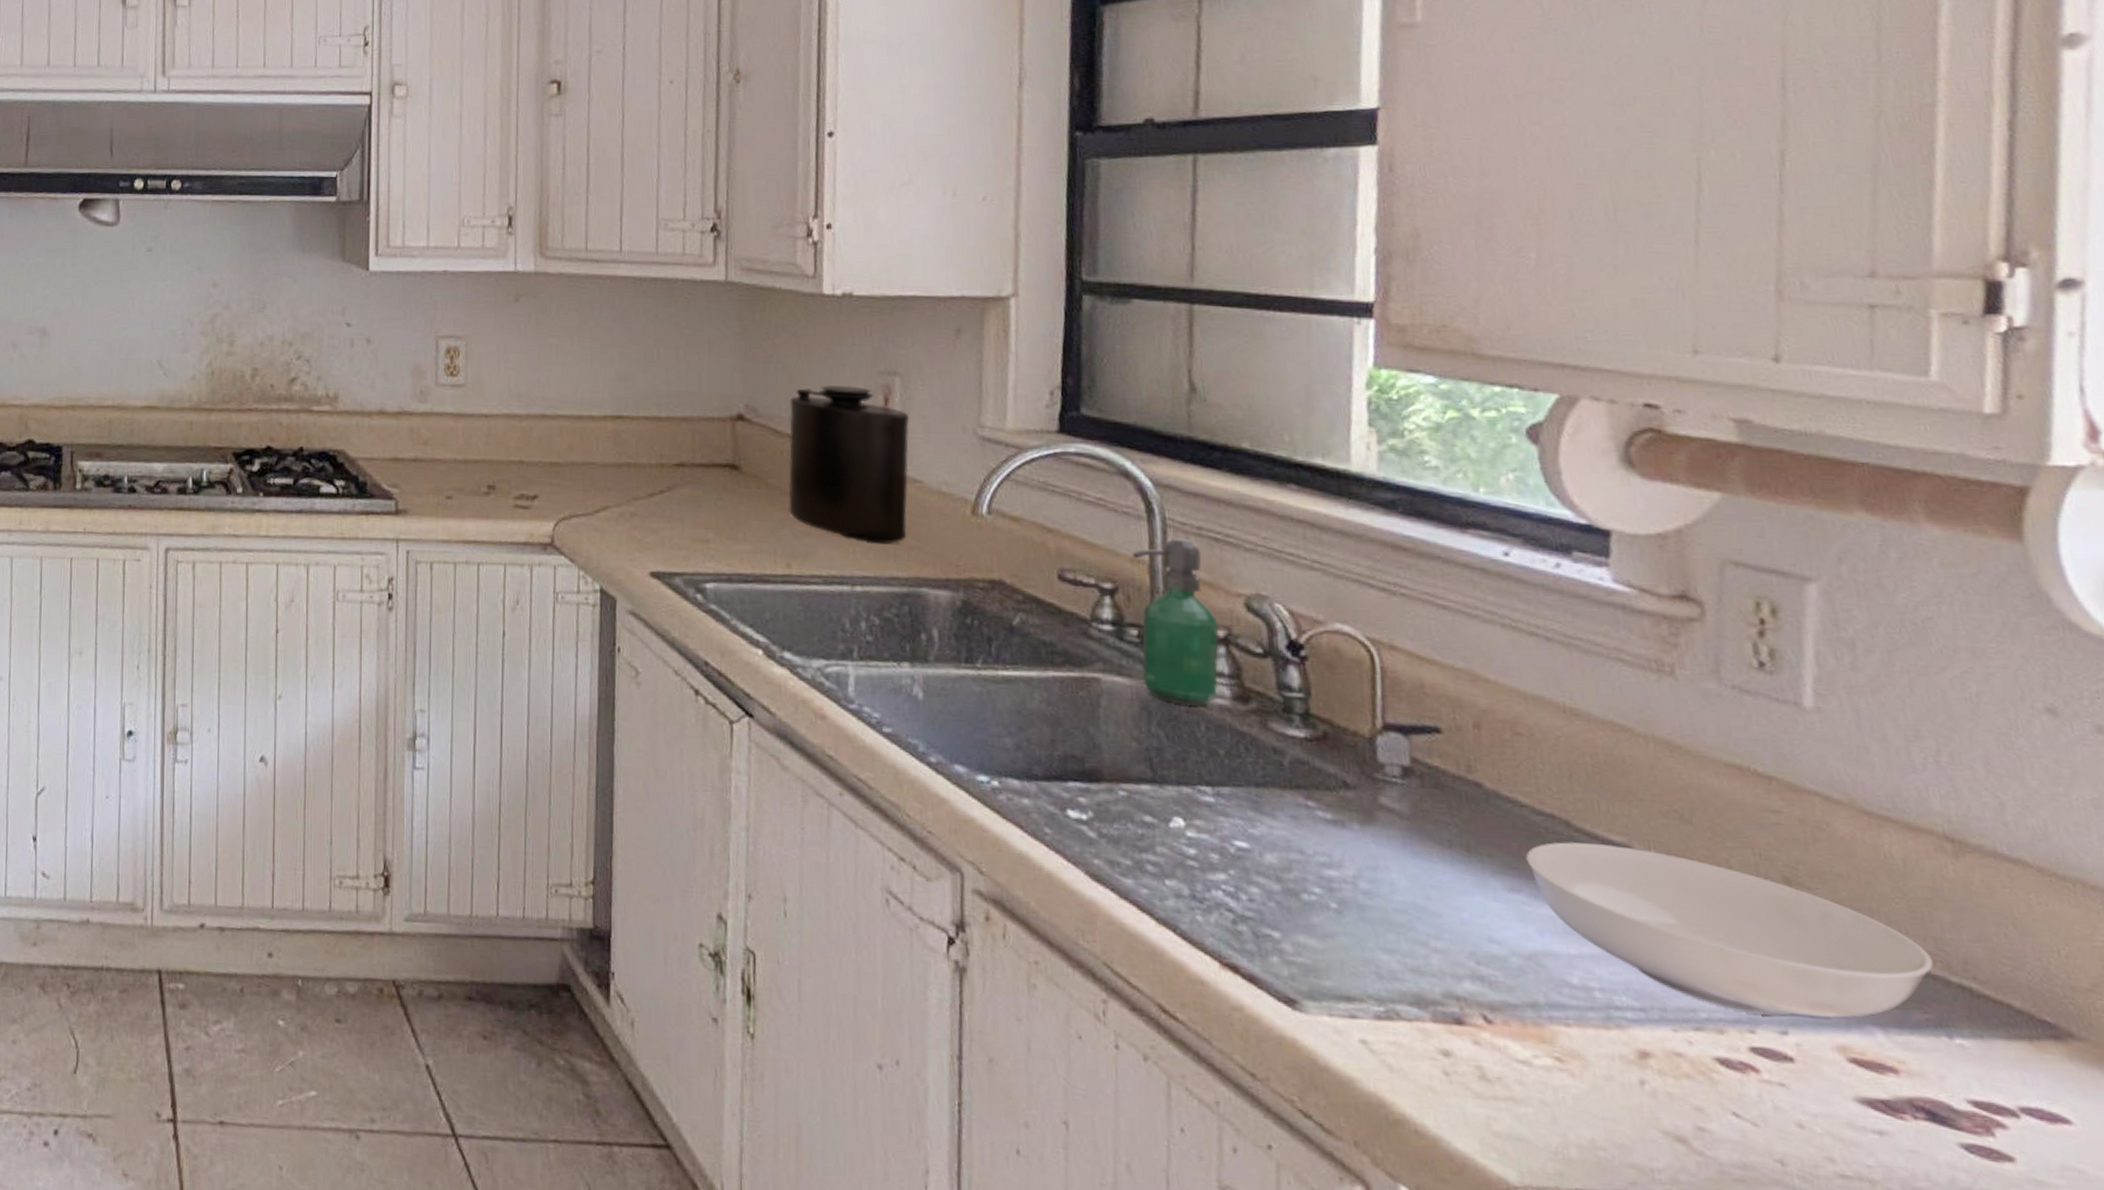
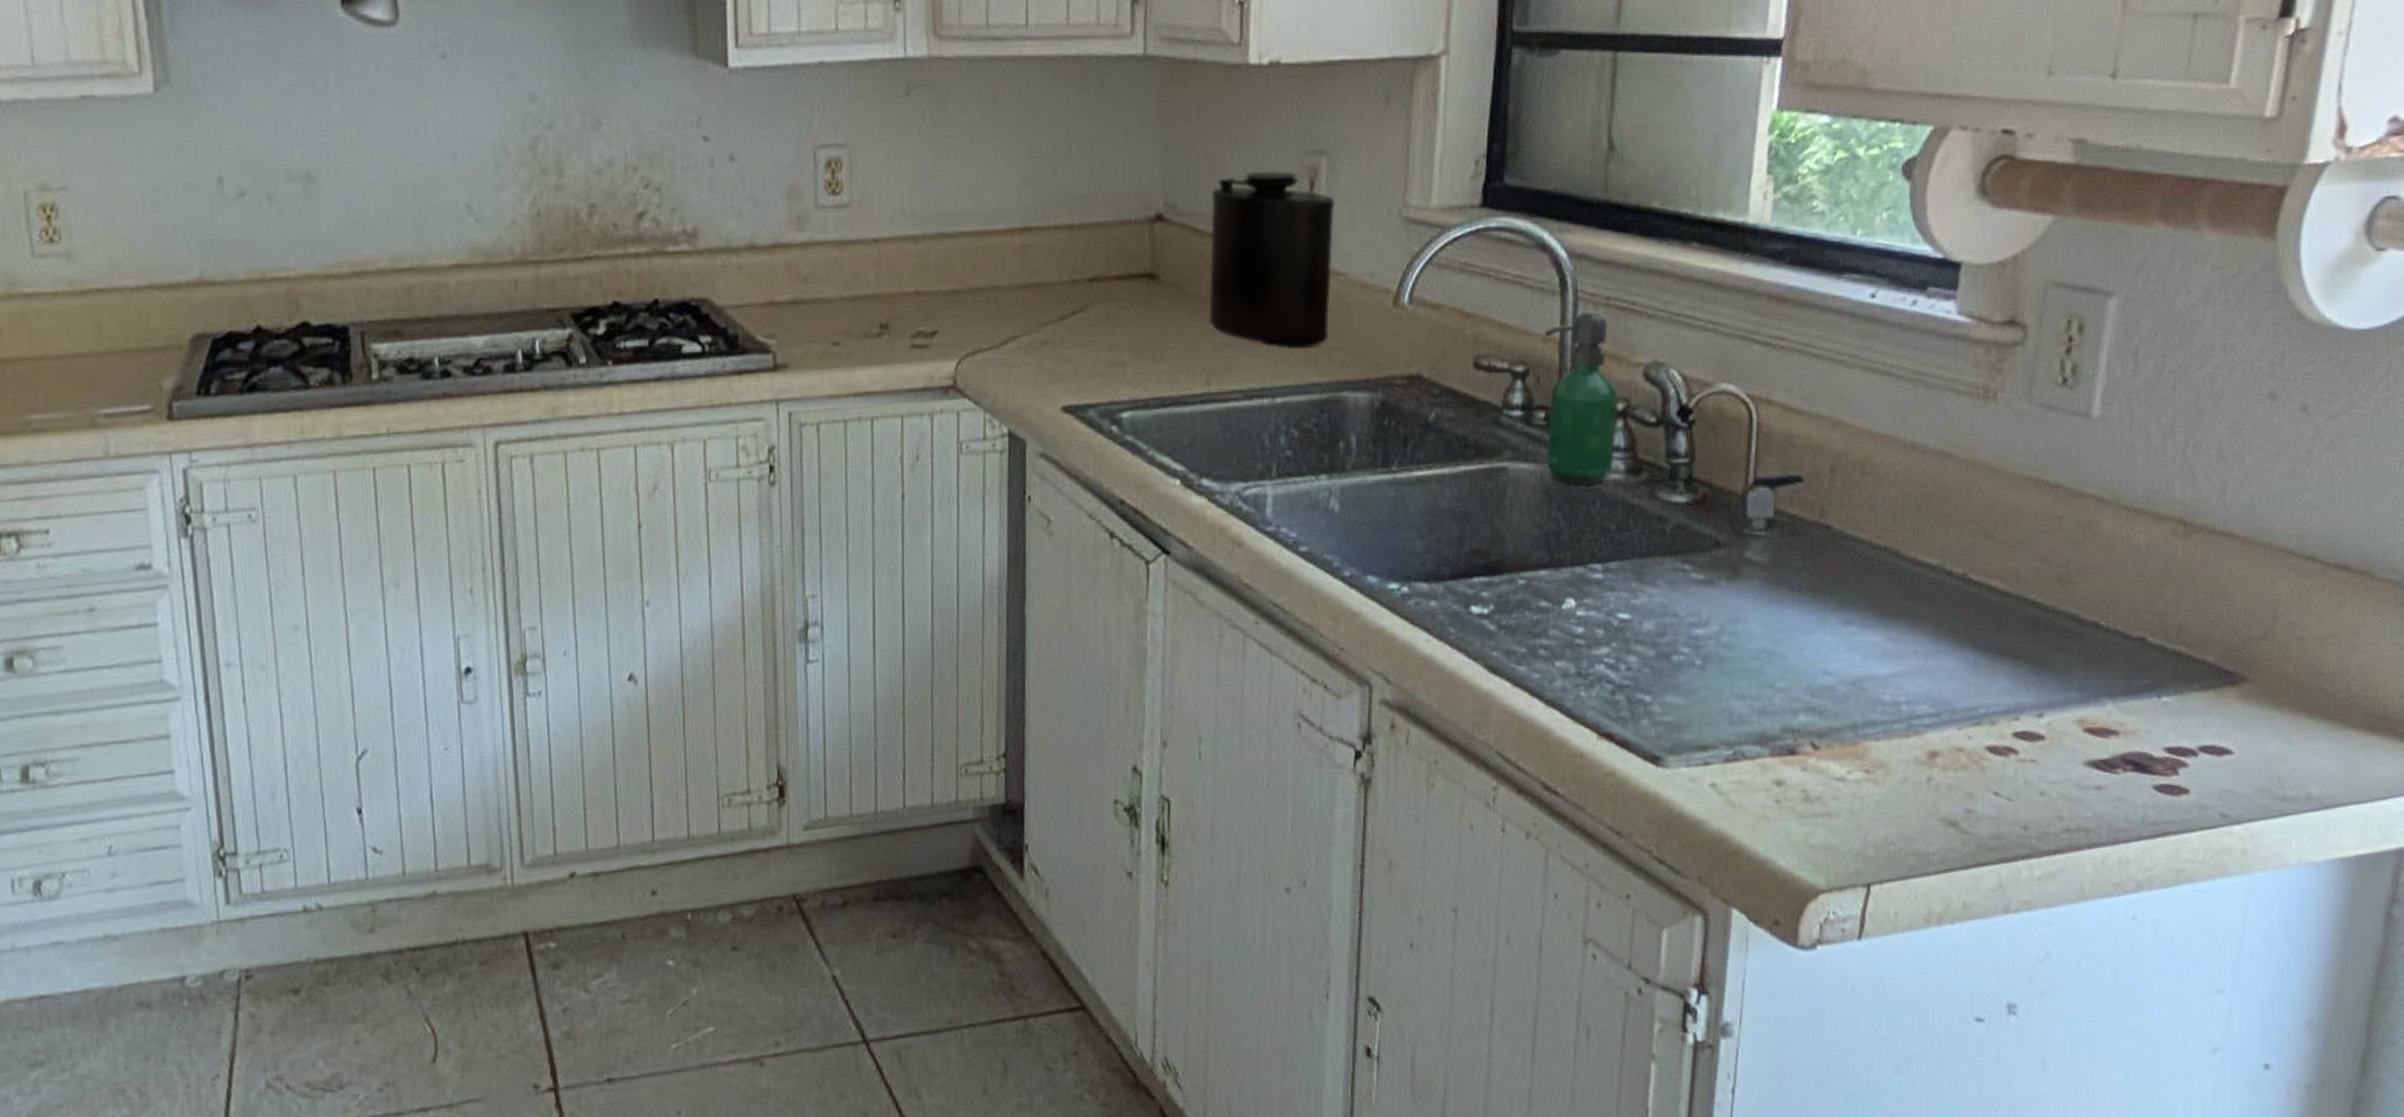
bowl: present [1525,842,1934,1018] -> none [1860,568,2156,703]

